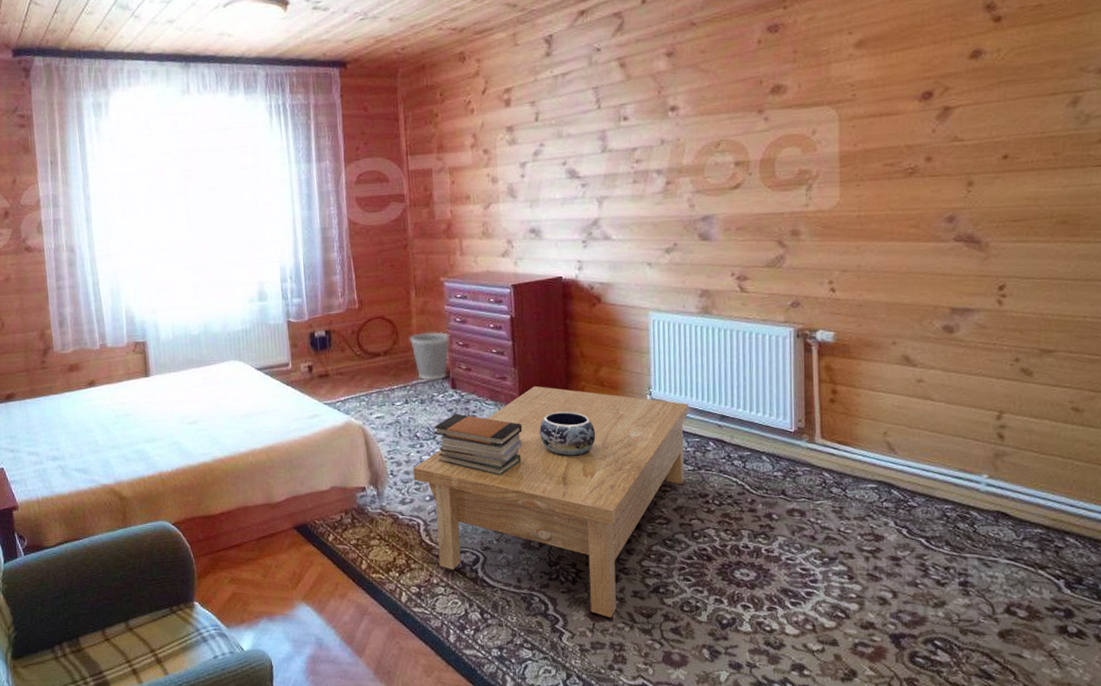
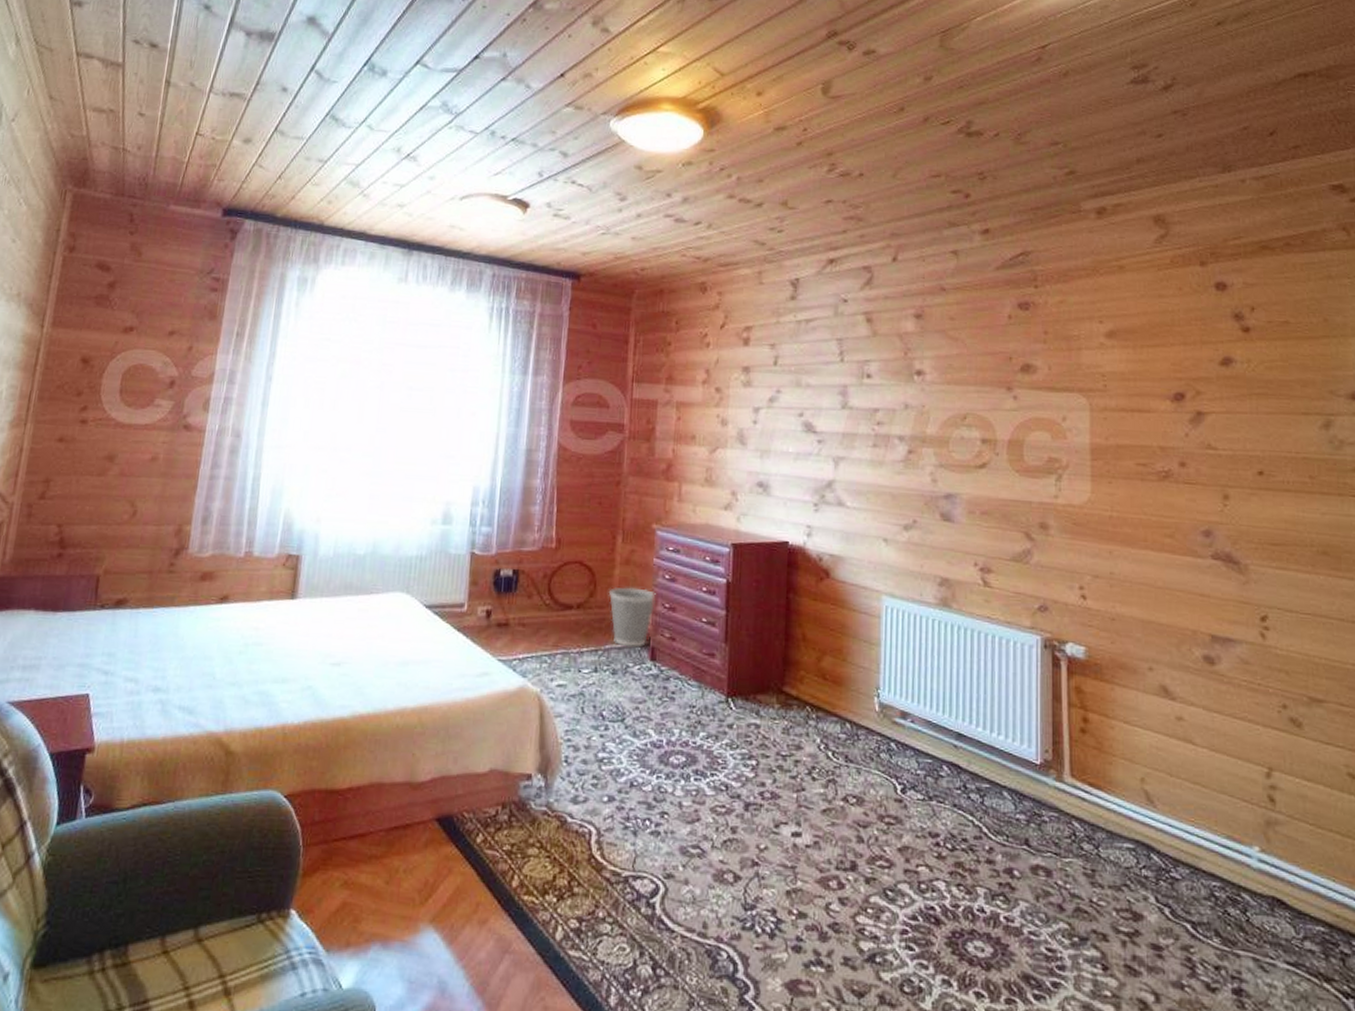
coffee table: present [413,386,689,618] -> none [591,670,922,992]
book stack: present [434,413,522,476] -> none [623,692,728,780]
decorative bowl: present [539,411,596,457] -> none [747,705,813,765]

